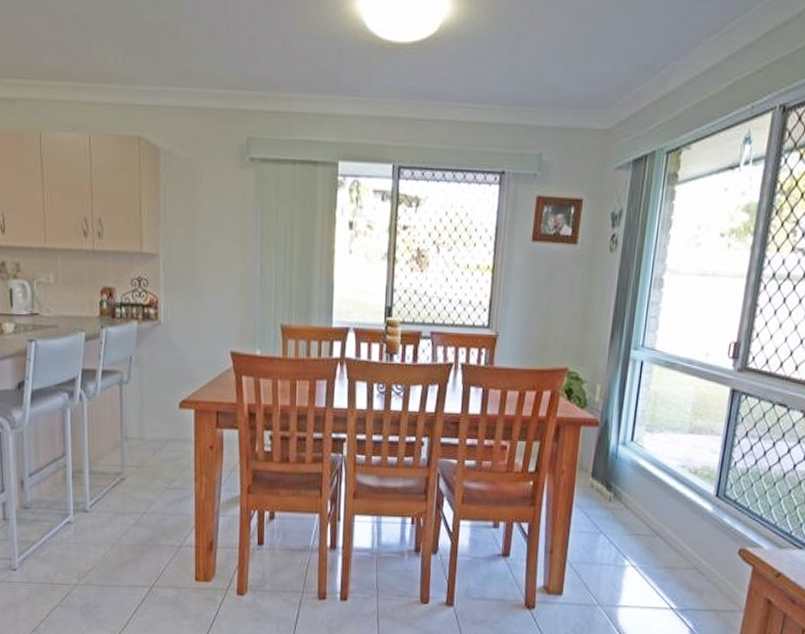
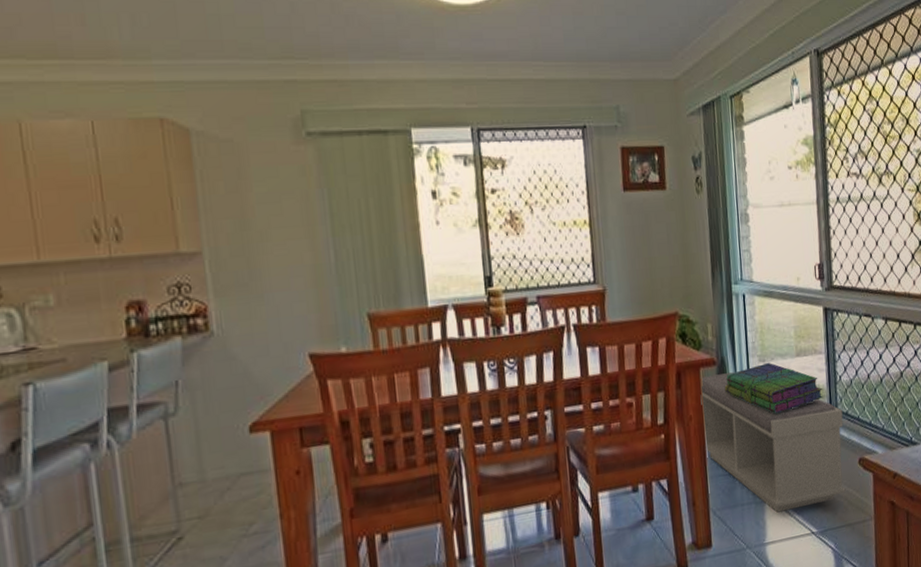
bench: none [572,435,731,582] -> present [700,372,846,513]
stack of books: none [603,434,712,486] -> present [724,363,823,414]

